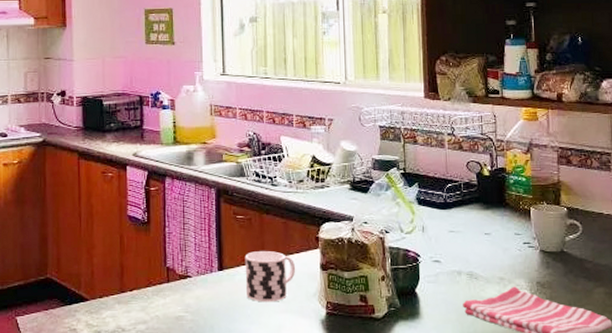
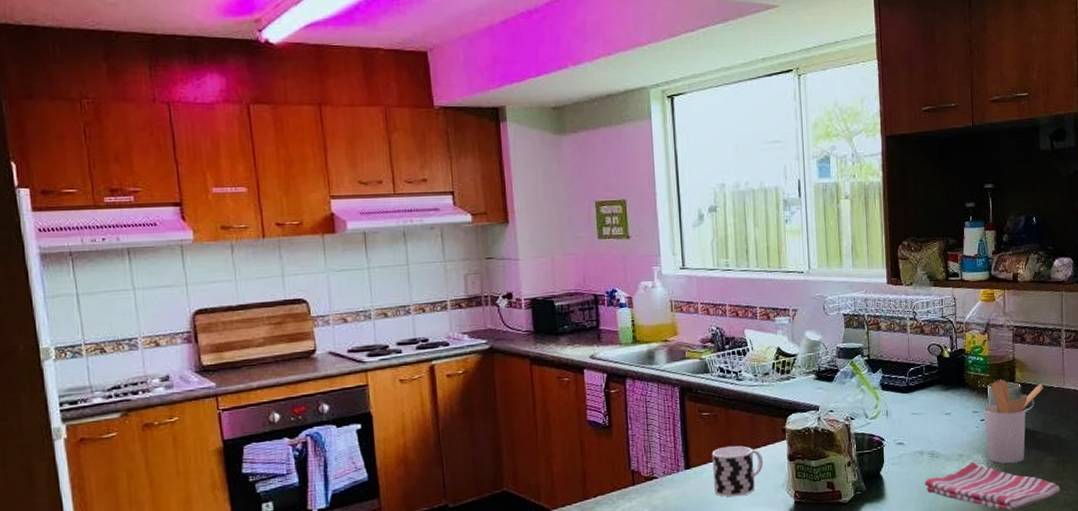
utensil holder: none [525,202,592,292] -> present [983,379,1044,464]

